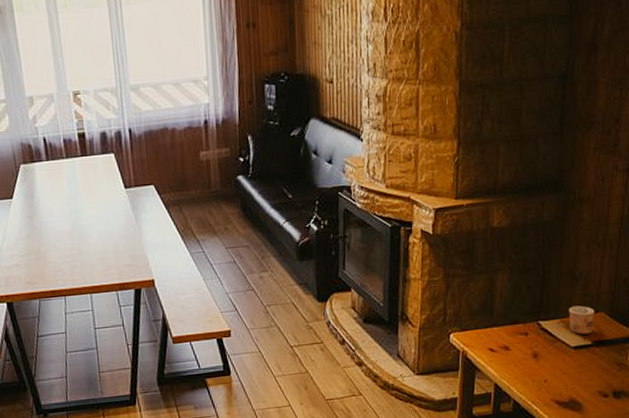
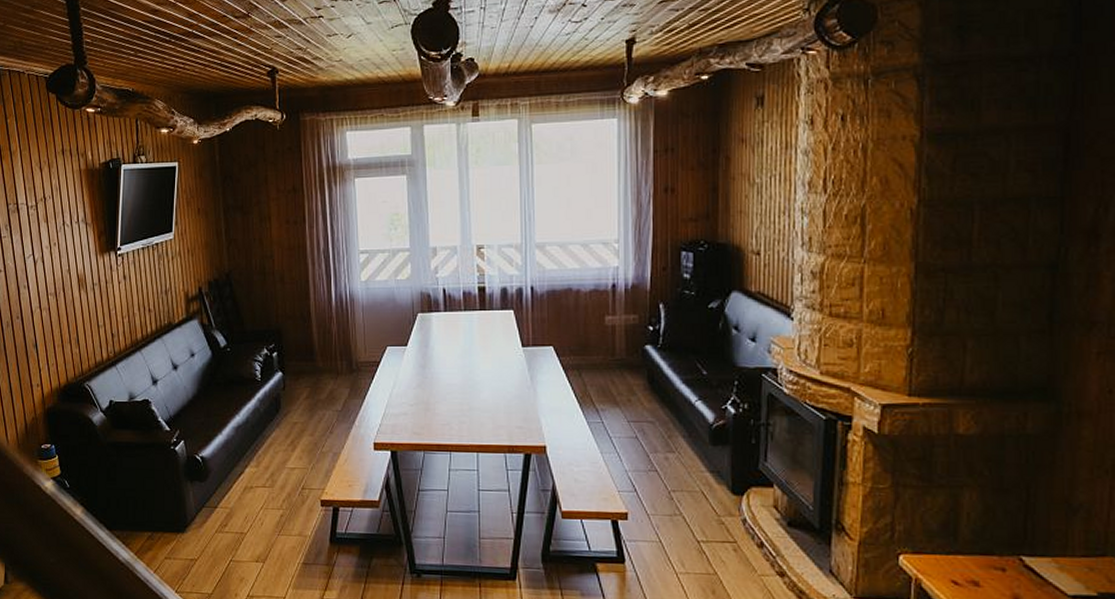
cup: present [569,305,595,335] -> none [1064,544,1102,582]

